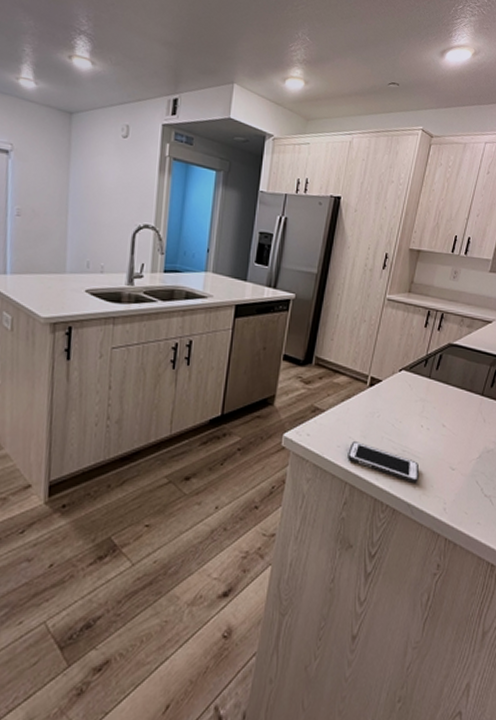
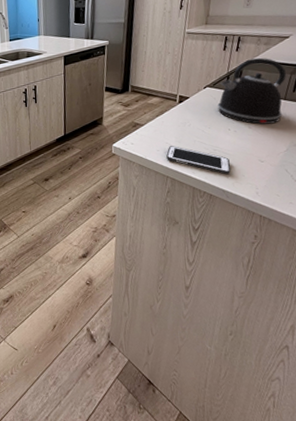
kettle: none [412,342,486,423] -> present [217,58,286,125]

